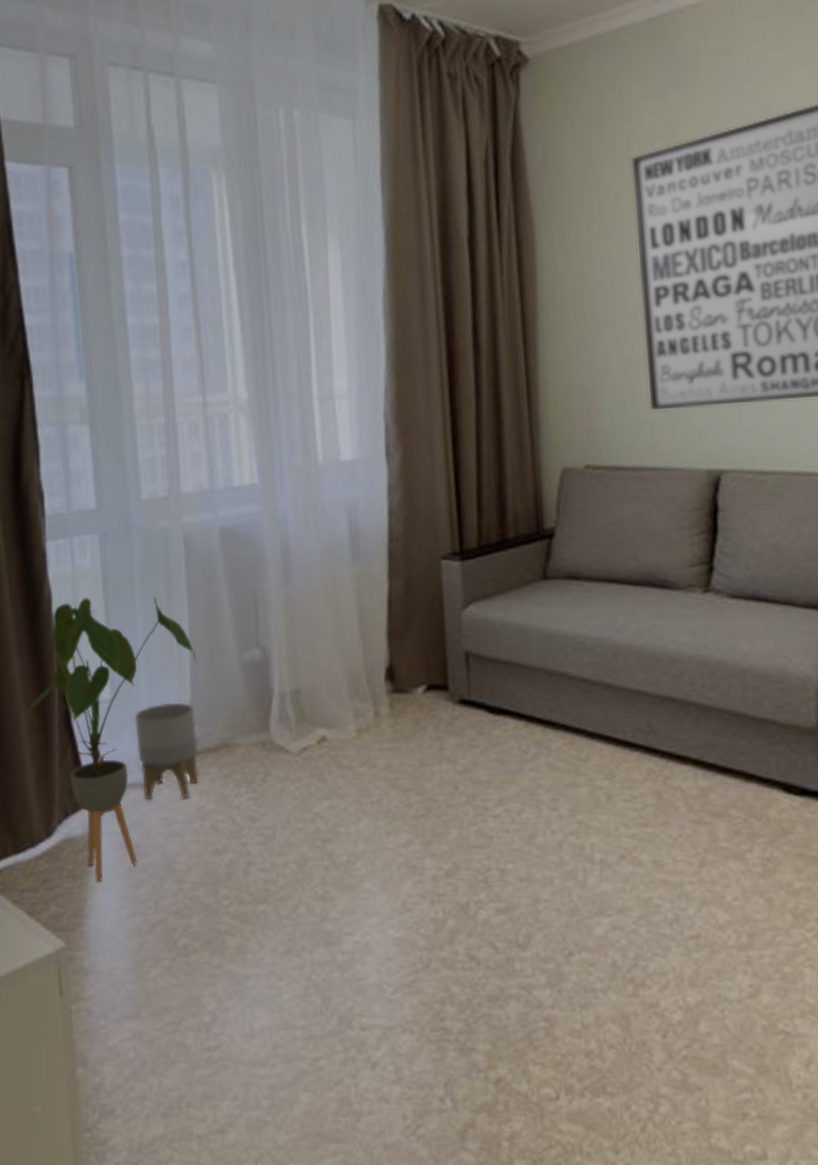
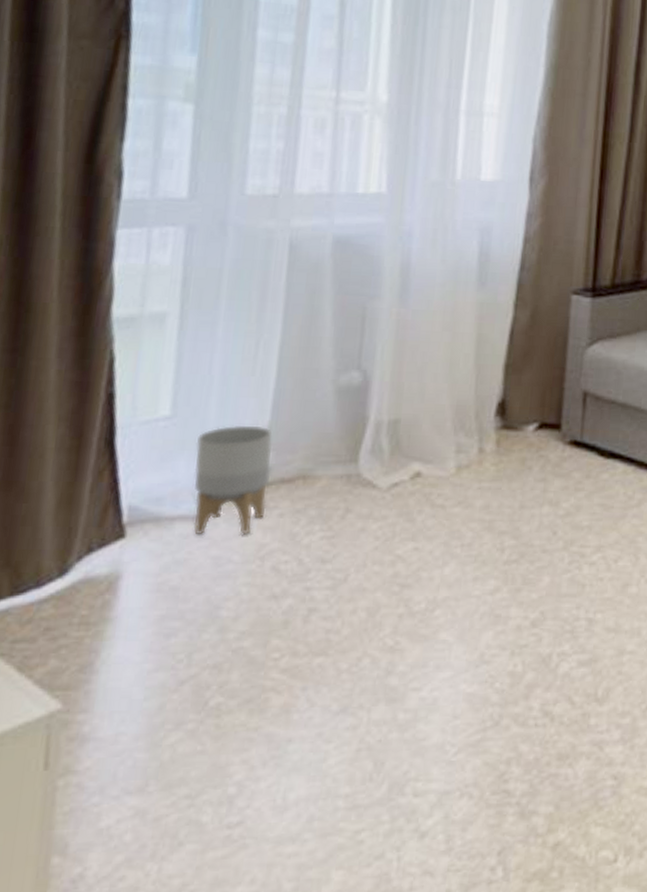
house plant: present [21,596,197,884] -> none [49,298,284,633]

